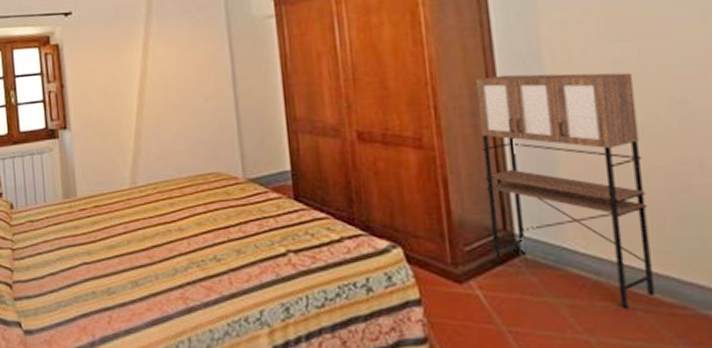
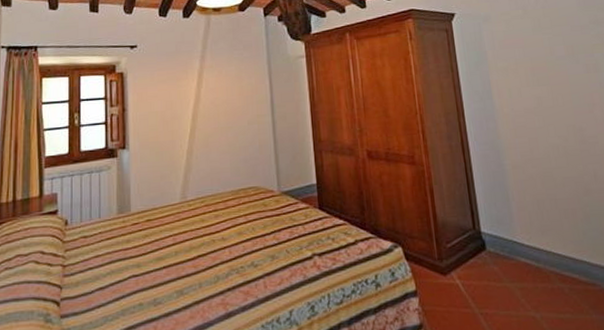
cabinet: present [475,72,656,309] -> none [449,107,576,288]

